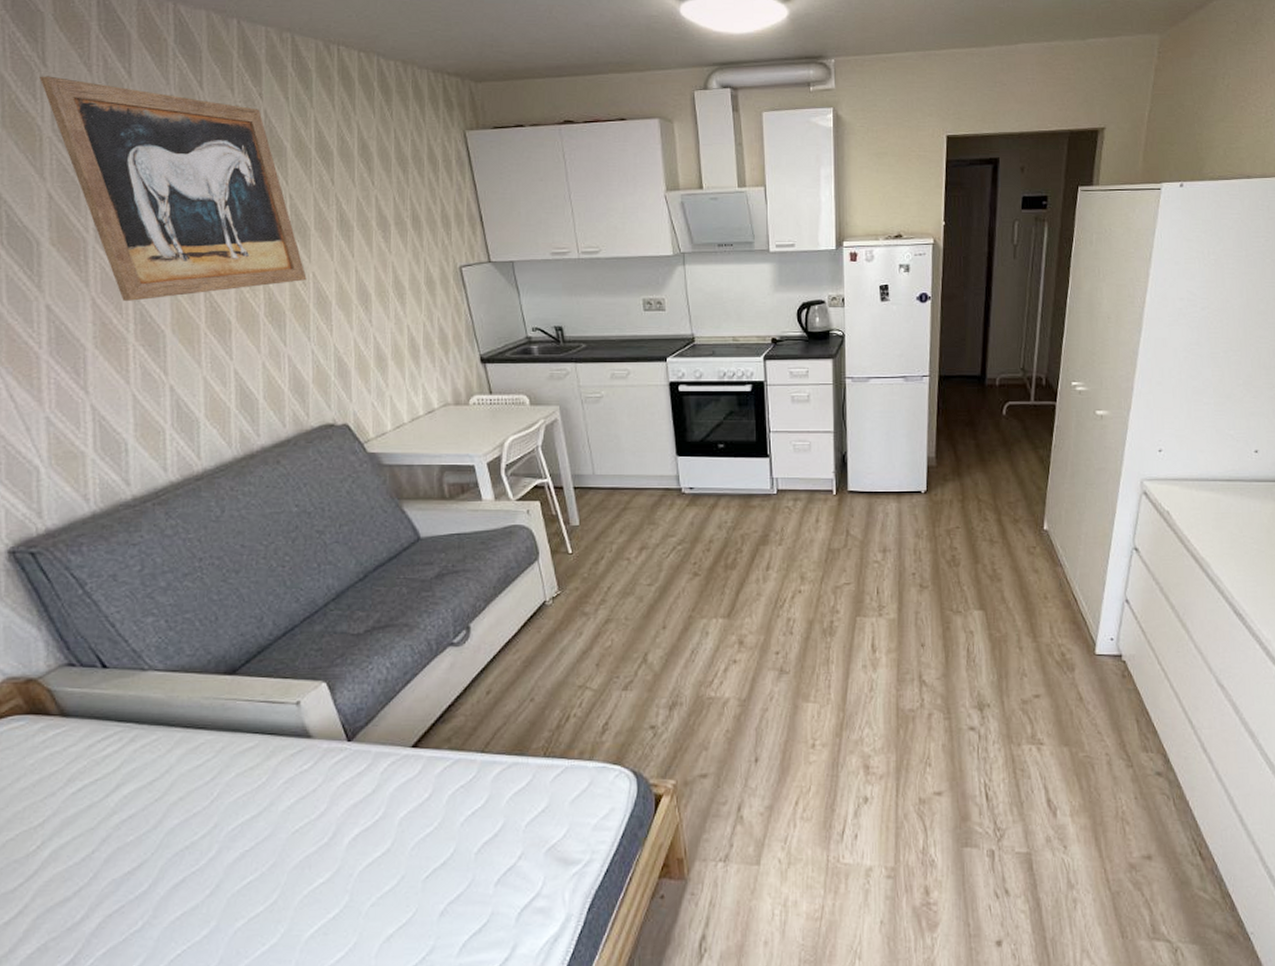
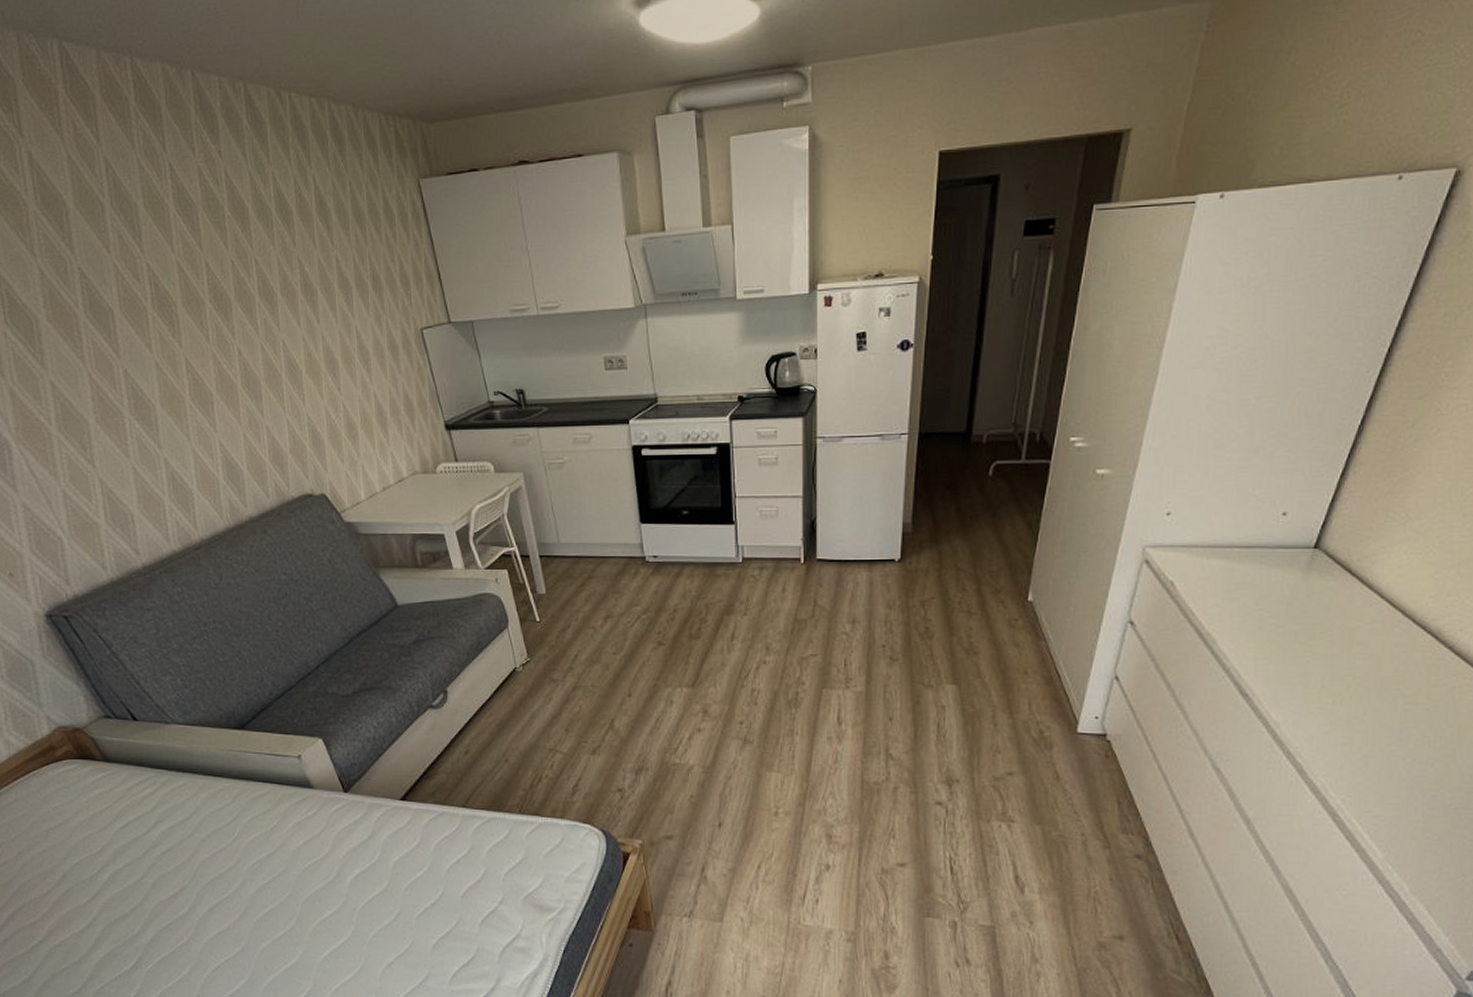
wall art: present [39,76,307,301] -> none [19,146,277,376]

